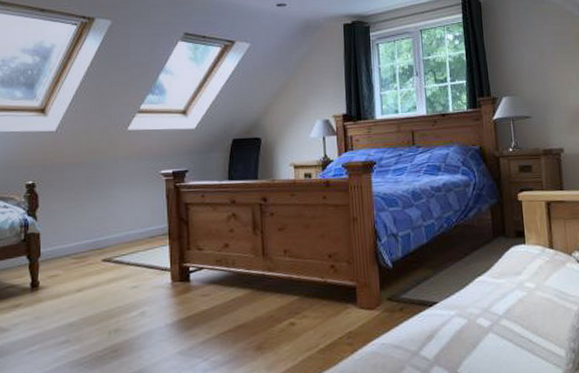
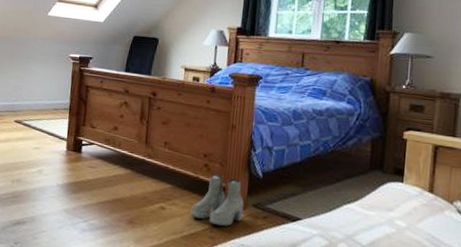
boots: none [323,274,379,330] -> present [190,174,244,227]

